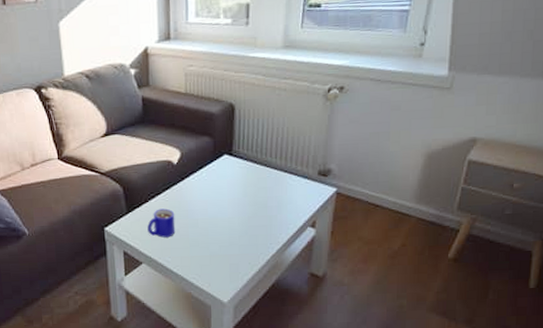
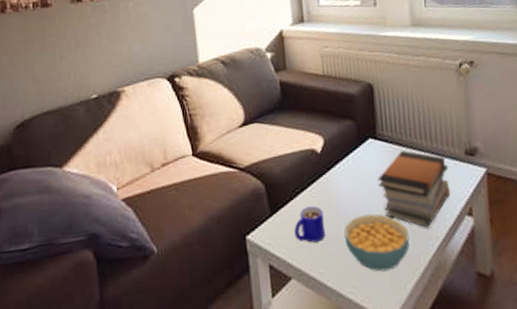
cereal bowl: none [192,219,252,265] -> present [344,214,410,272]
book stack: none [228,167,299,234] -> present [377,150,451,228]

